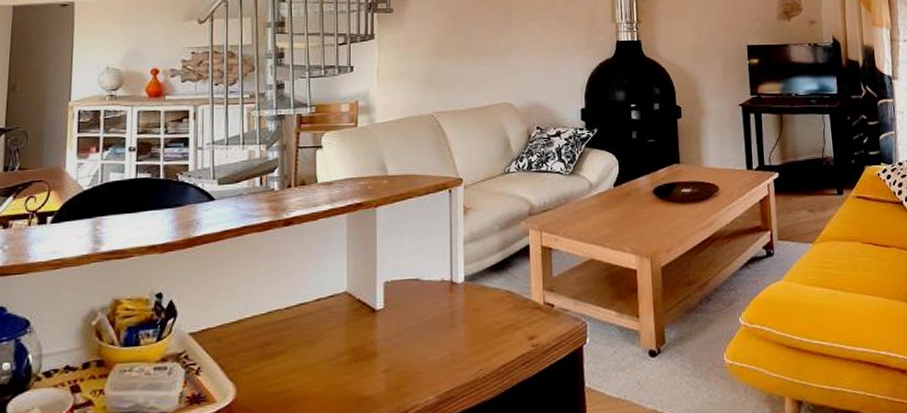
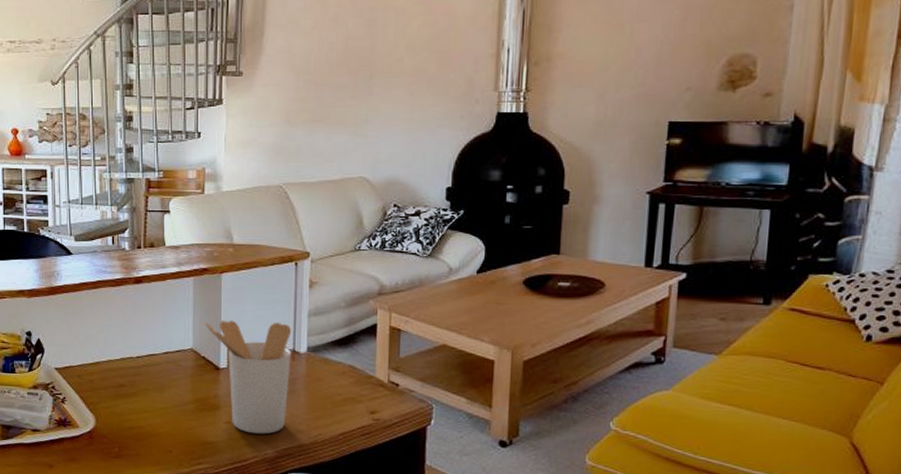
utensil holder: none [359,253,449,380] -> present [205,320,292,434]

